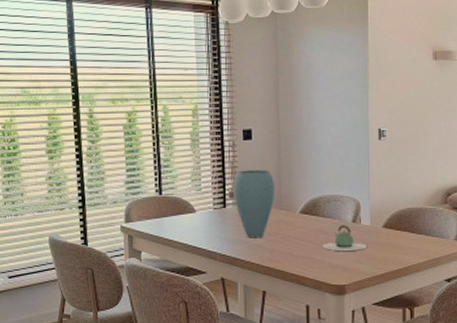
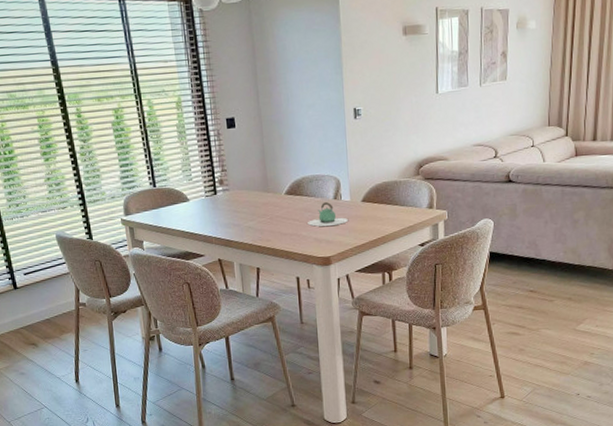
vase: present [232,170,275,238] -> none [221,156,262,221]

